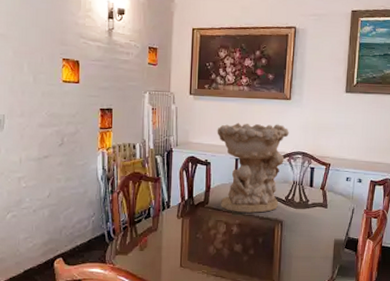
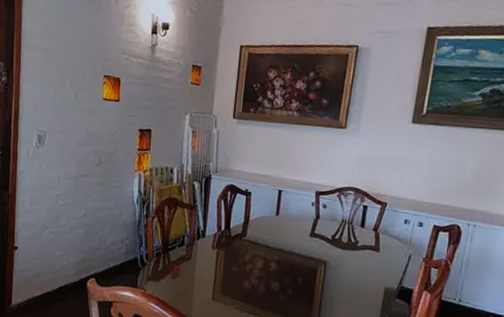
decorative bowl: present [217,122,289,213] -> none [259,151,342,251]

